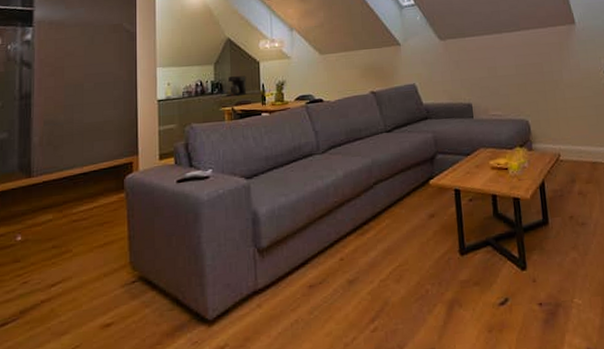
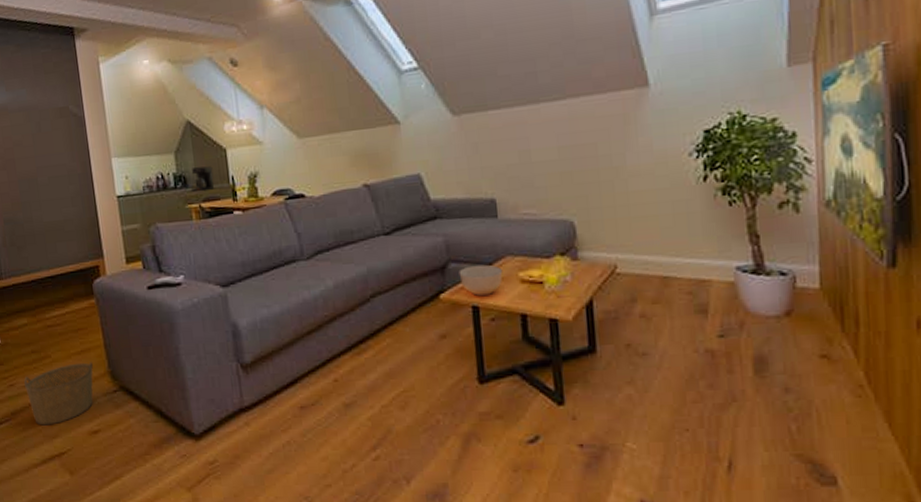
basket: none [40,254,114,323] -> present [24,362,93,426]
bowl: none [444,155,478,182] -> present [458,264,503,297]

